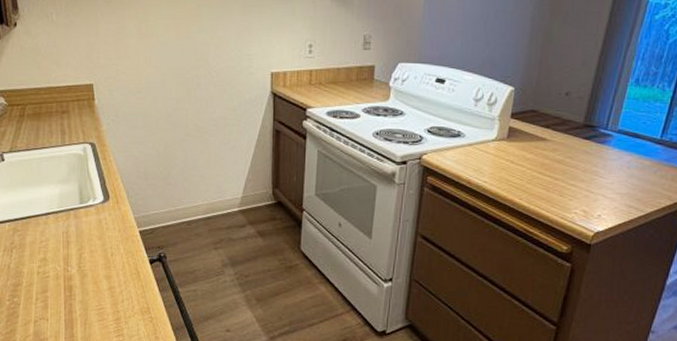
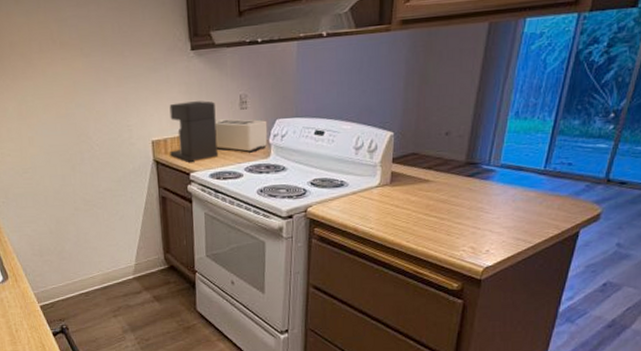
coffee maker: none [288,37,338,98] -> present [169,101,219,162]
toaster: none [335,57,389,94] -> present [215,118,268,153]

